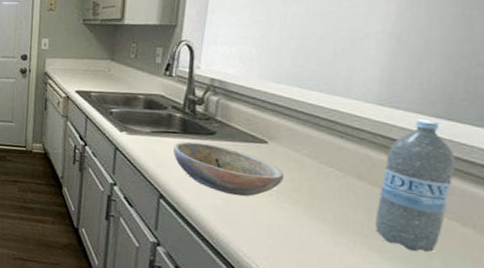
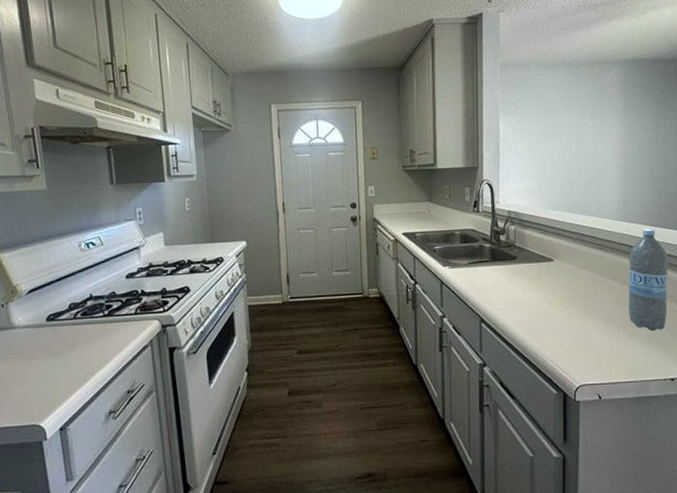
bowl: present [173,141,285,197] -> none [487,267,568,309]

